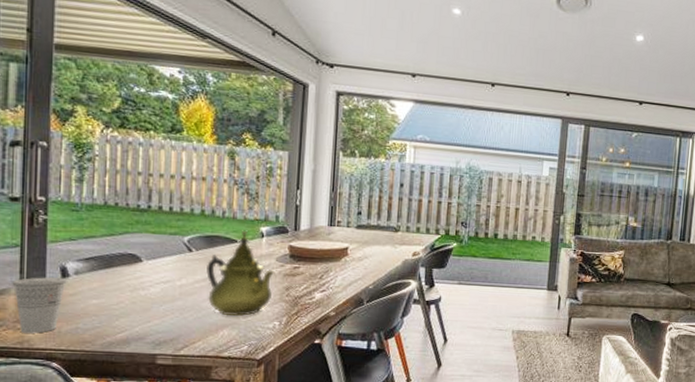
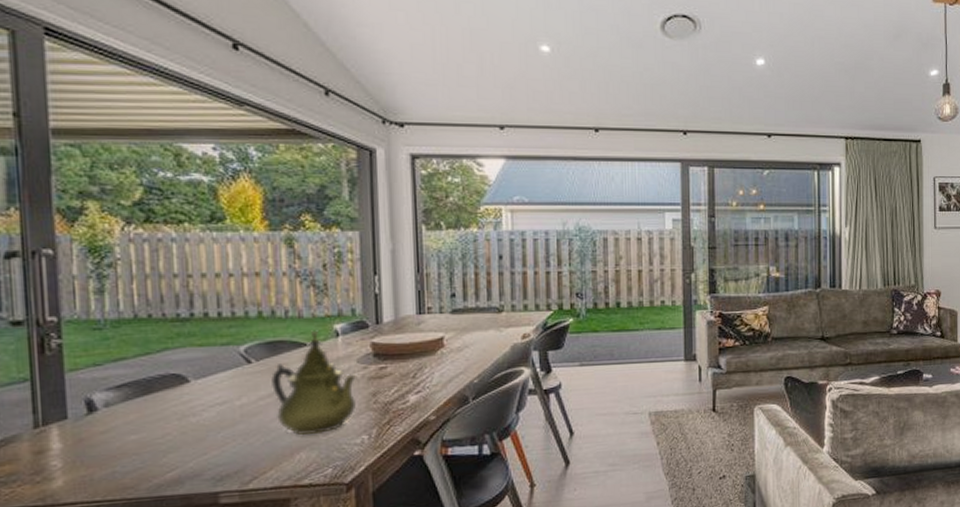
cup: present [12,277,67,333] -> none [24,413,95,487]

